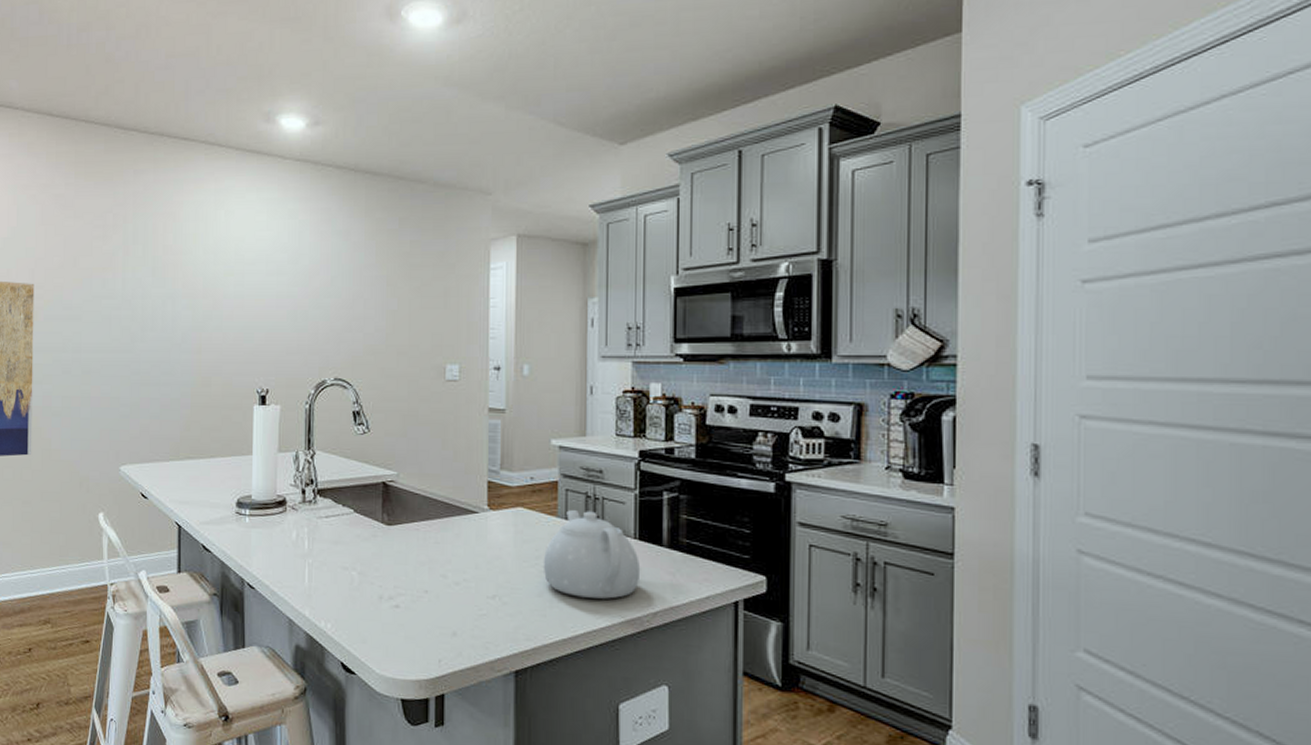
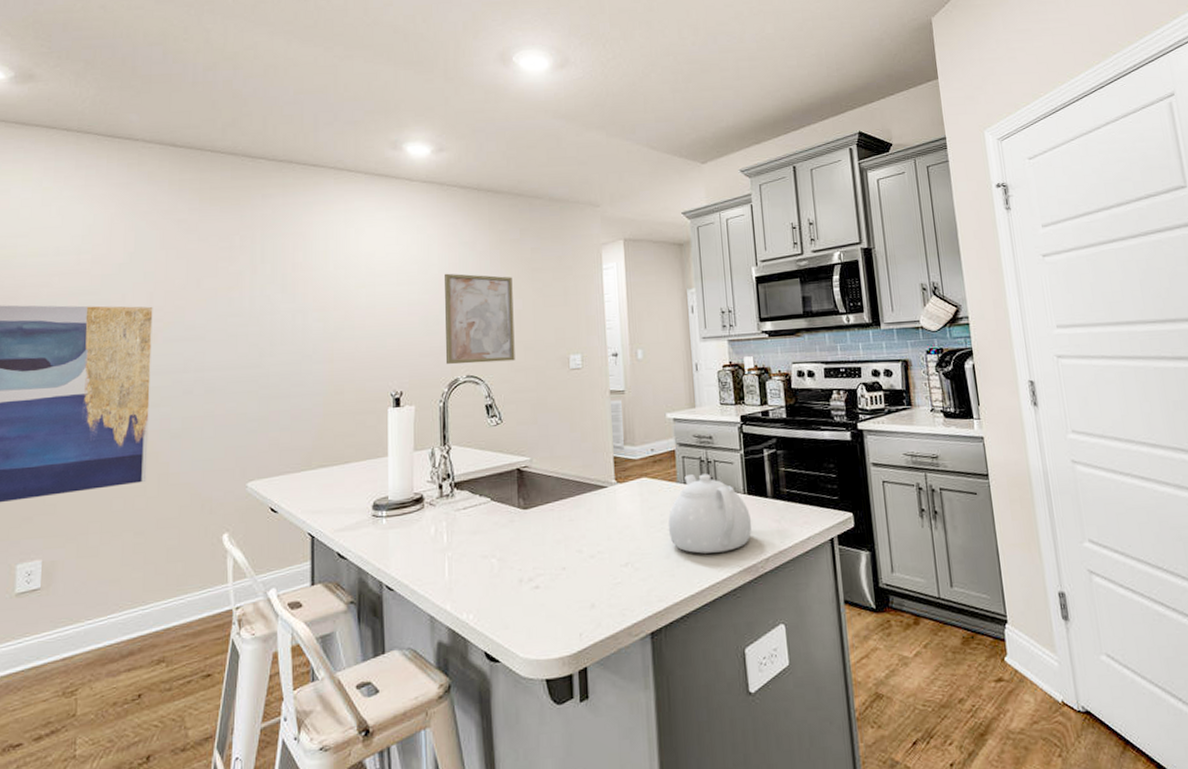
wall art: none [313,264,388,366] -> present [445,273,515,365]

